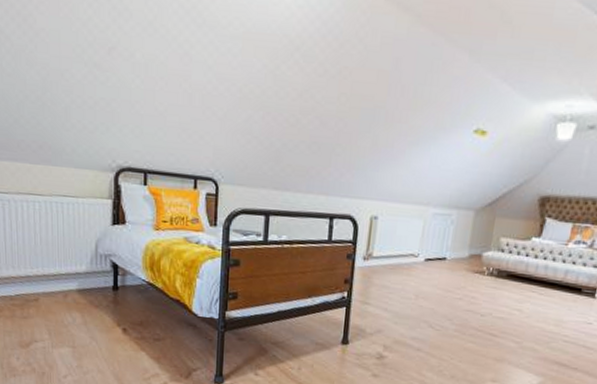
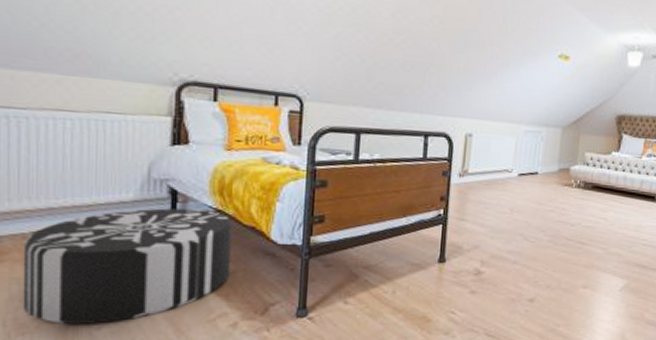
pouf: none [11,279,161,373] -> present [22,208,233,324]

